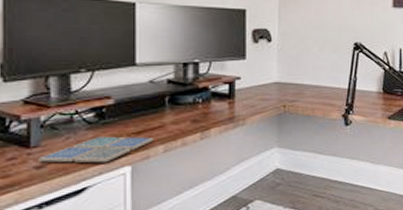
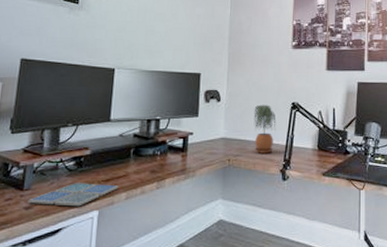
potted plant: none [311,45,337,98] -> present [253,104,276,153]

